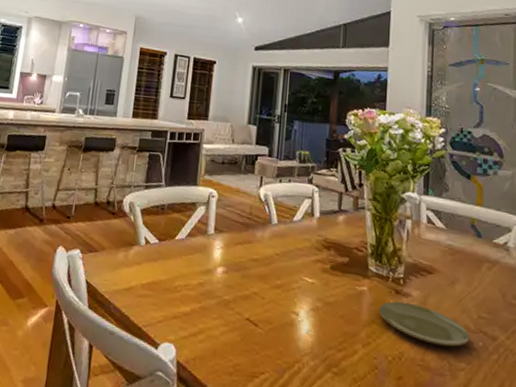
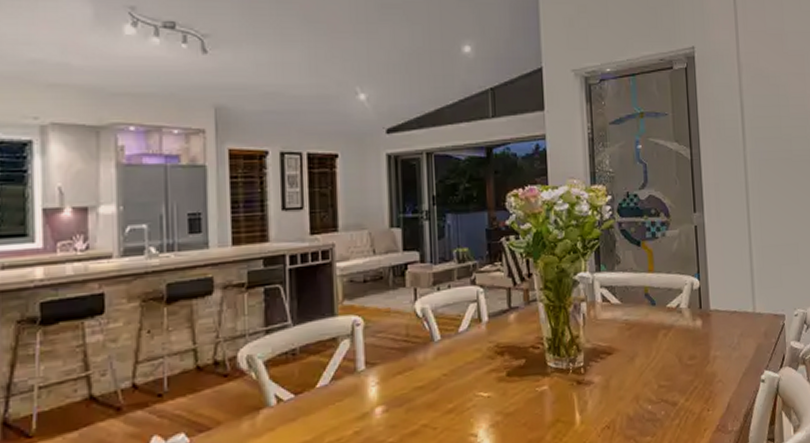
plate: present [379,301,470,348] -> none [562,390,653,427]

